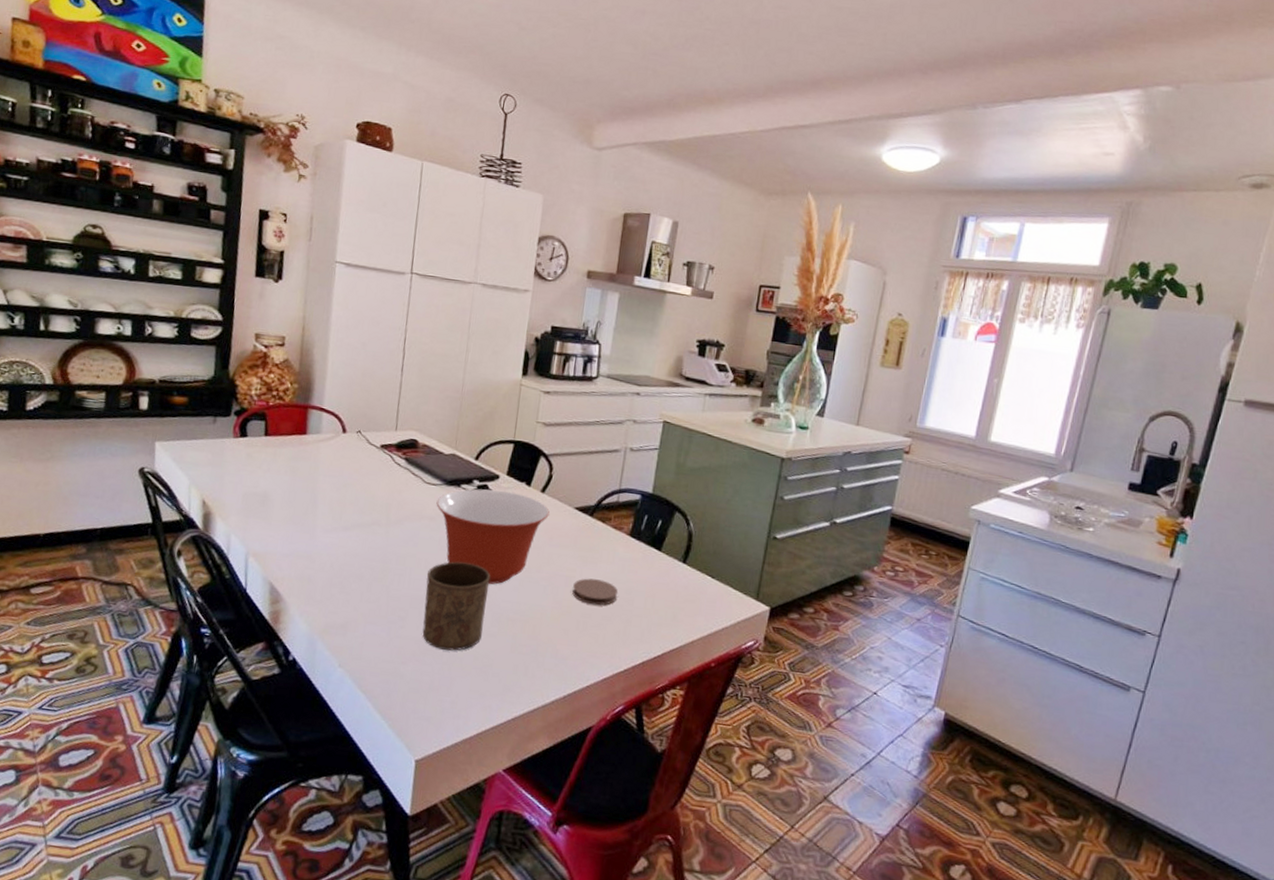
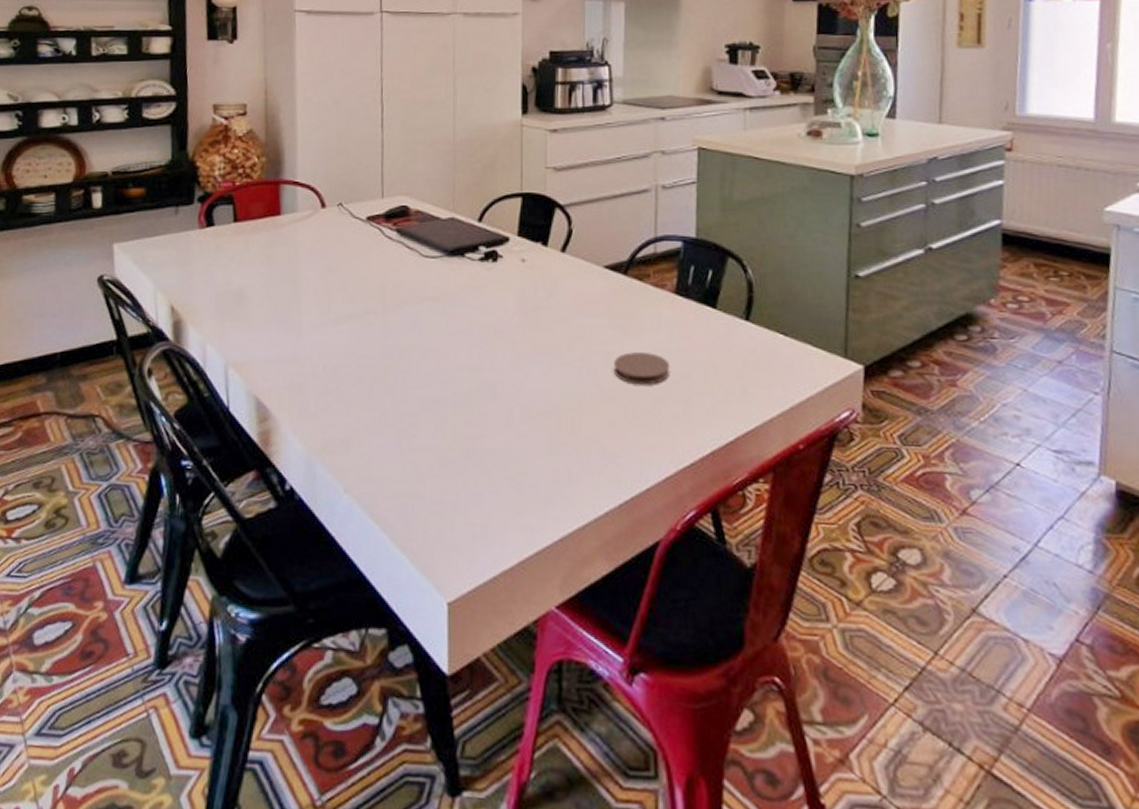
cup: present [422,561,491,651] -> none [437,348,513,460]
mixing bowl: present [436,489,550,585] -> none [438,255,574,372]

